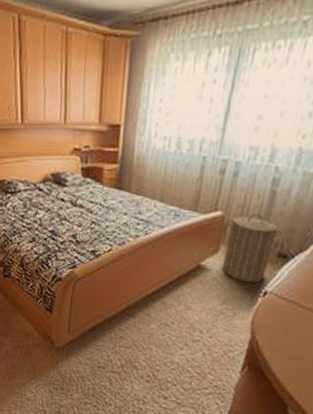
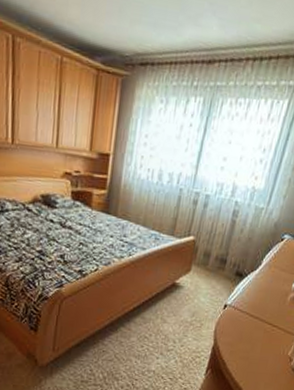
laundry hamper: present [221,214,283,283] -> none [192,239,239,298]

